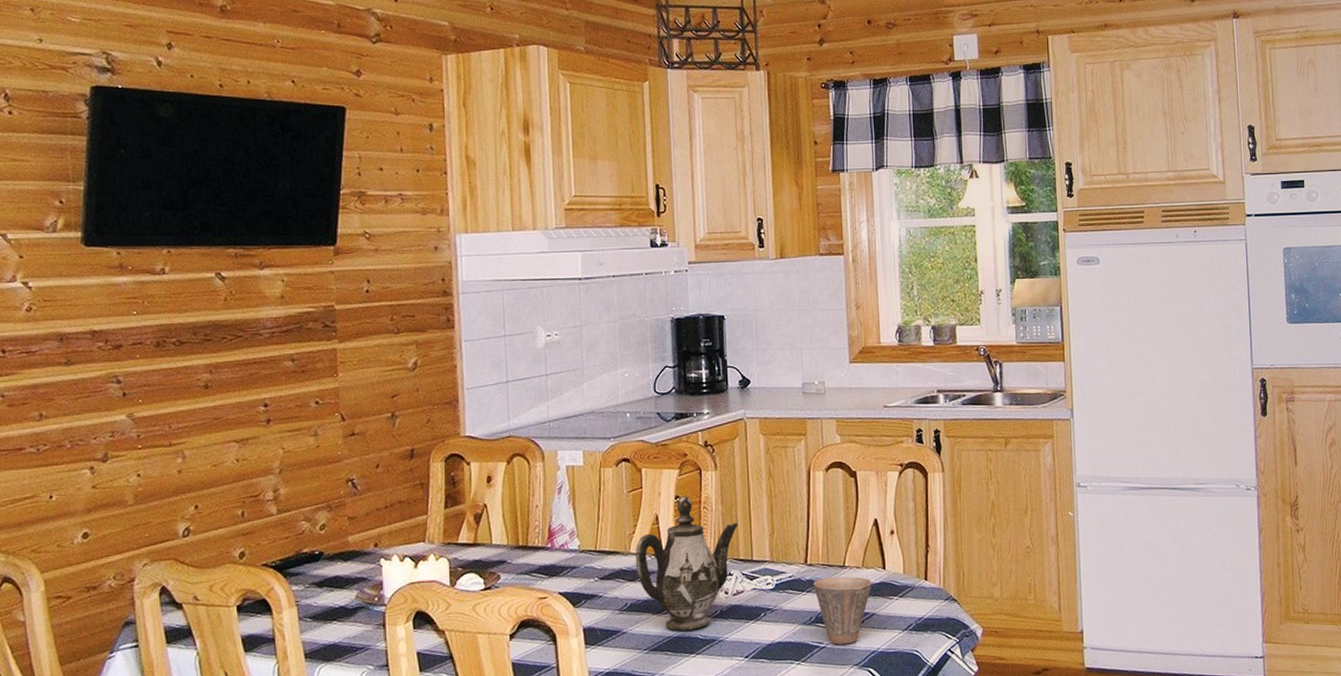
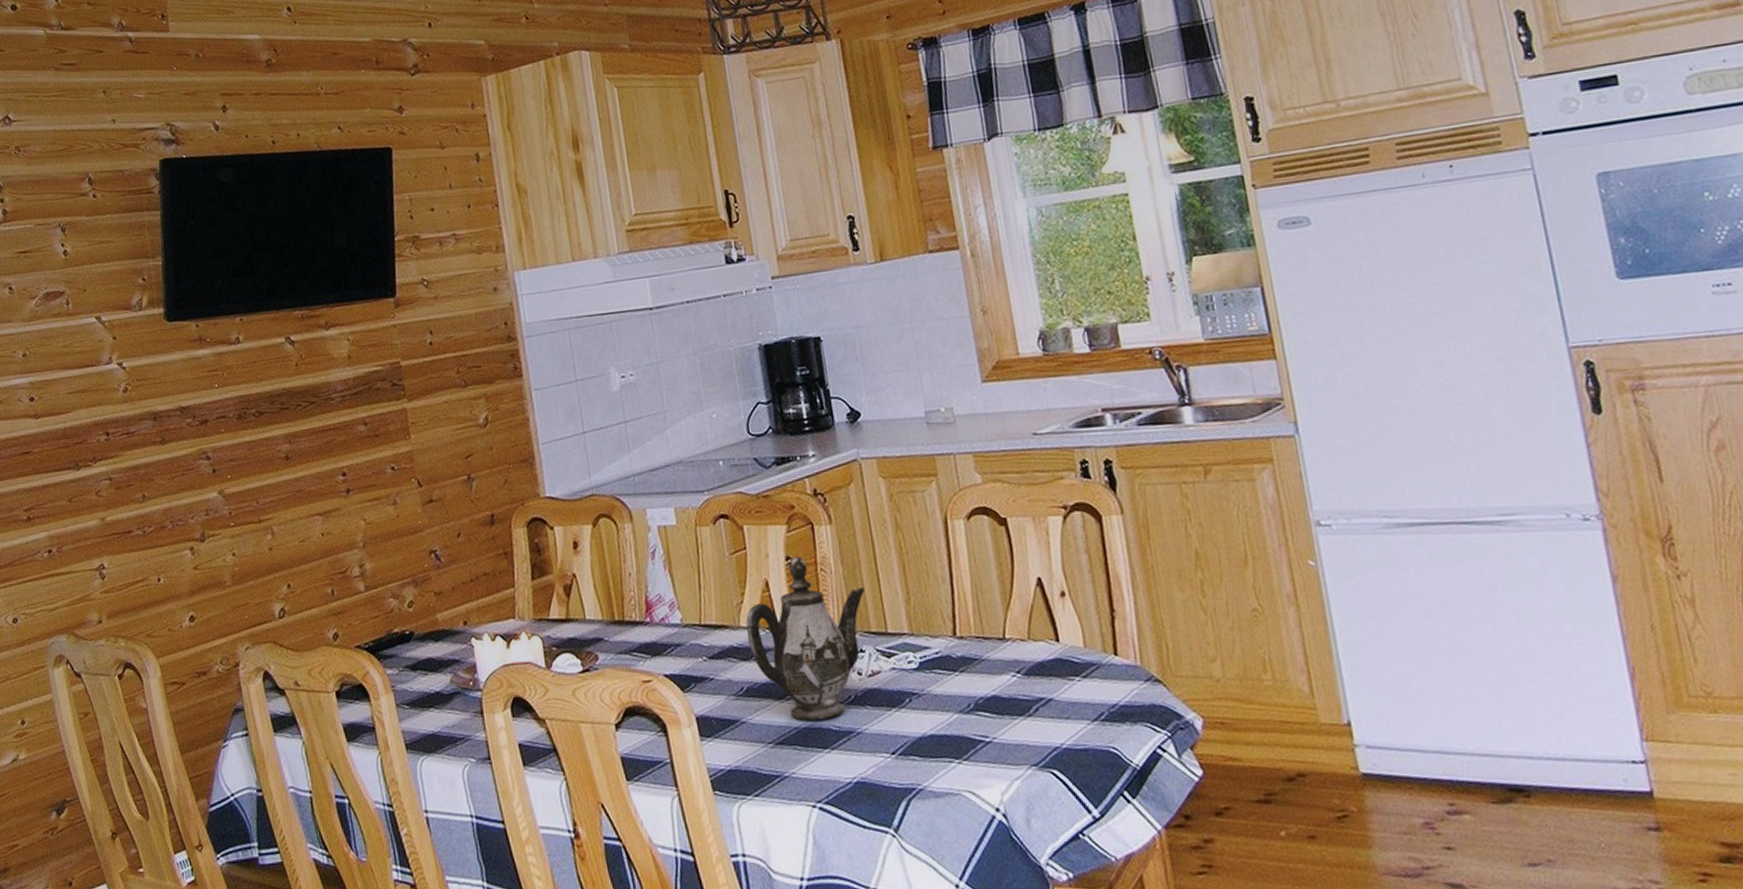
cup: present [814,576,872,644] -> none [967,651,1044,739]

